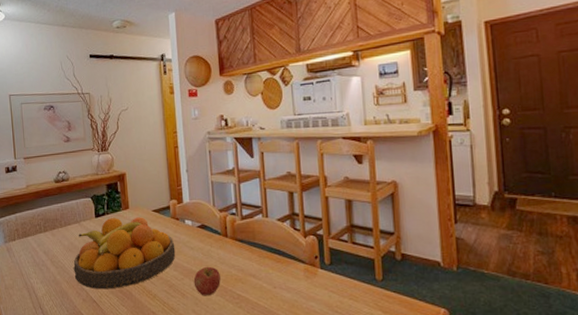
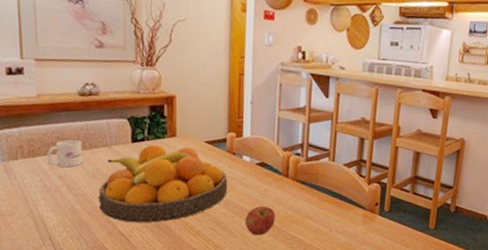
mug: none [35,220,61,244] -> present [47,140,83,168]

